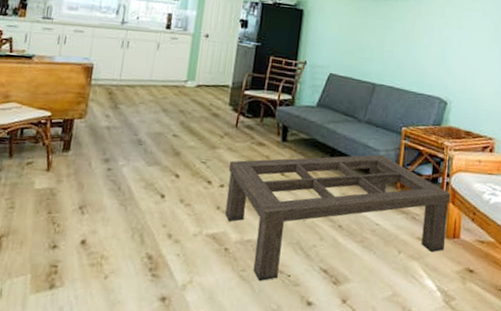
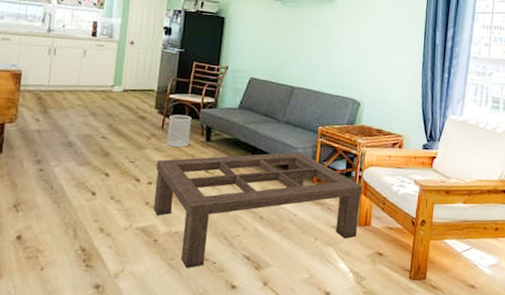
wastebasket: none [240,112,268,147] -> present [166,114,192,147]

